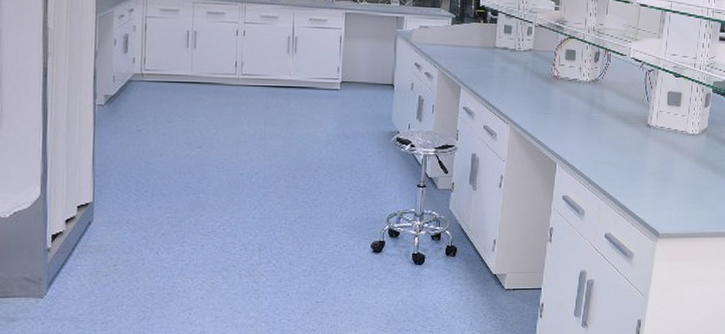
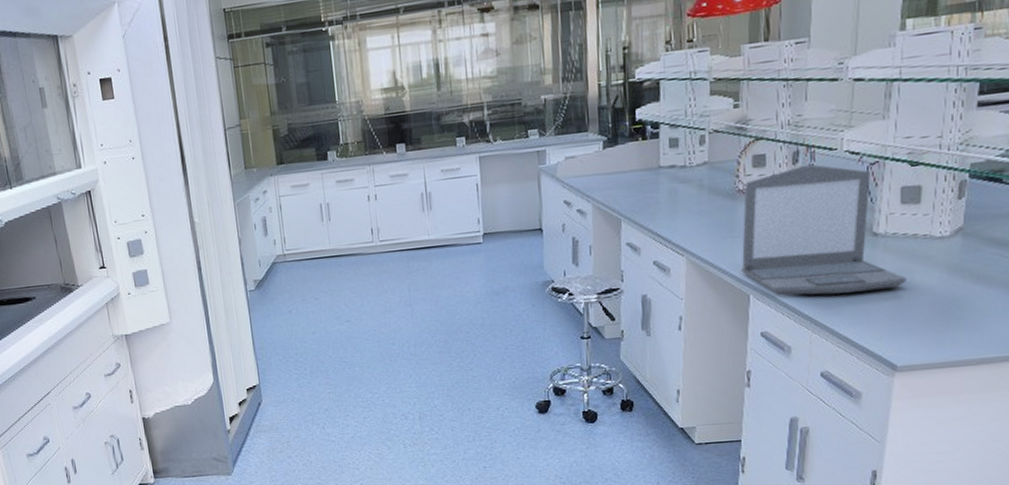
laptop: none [551,64,669,170] -> present [741,165,907,296]

